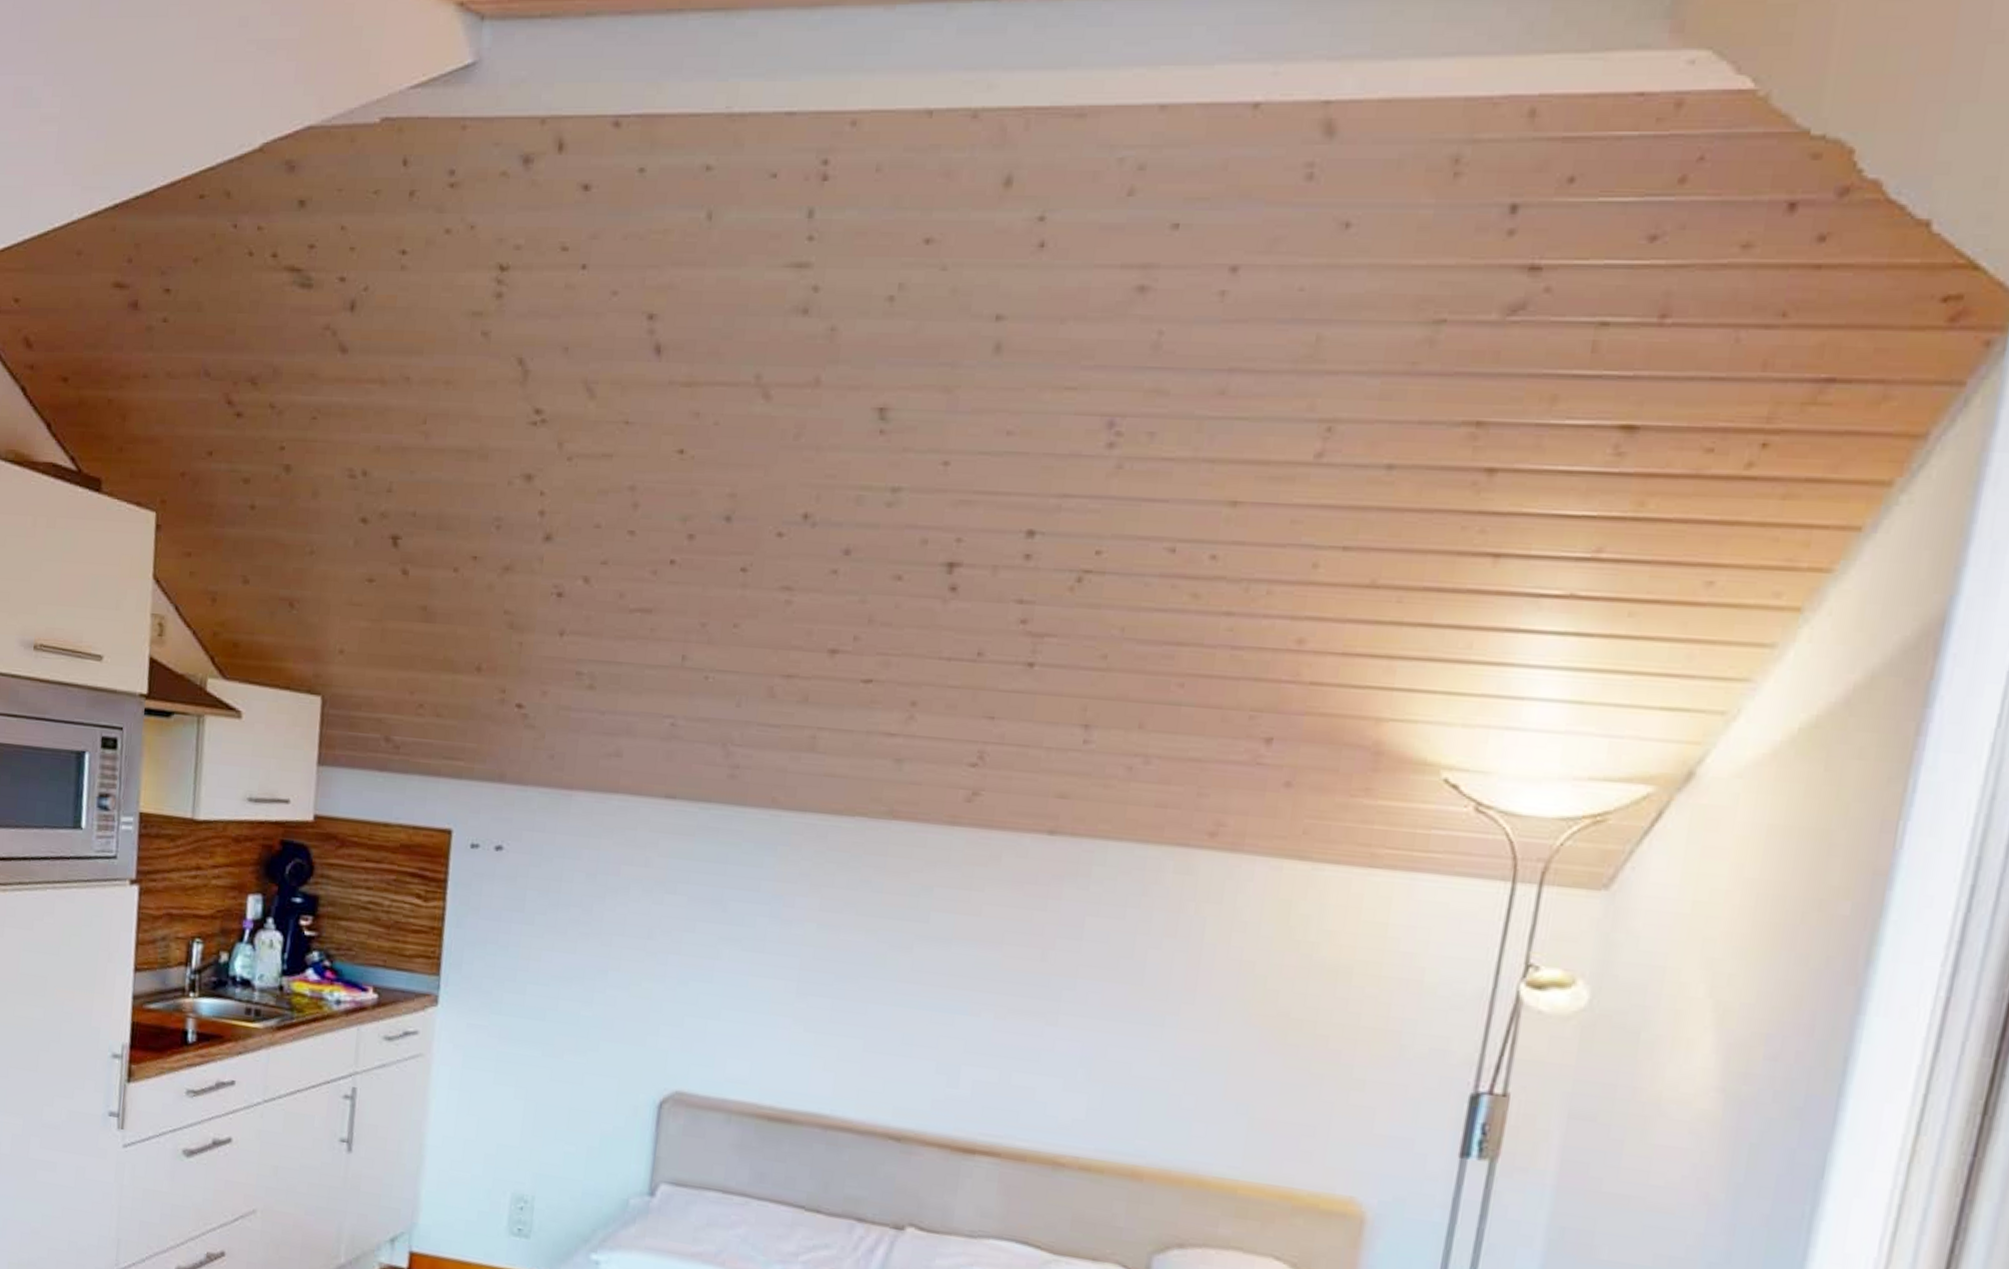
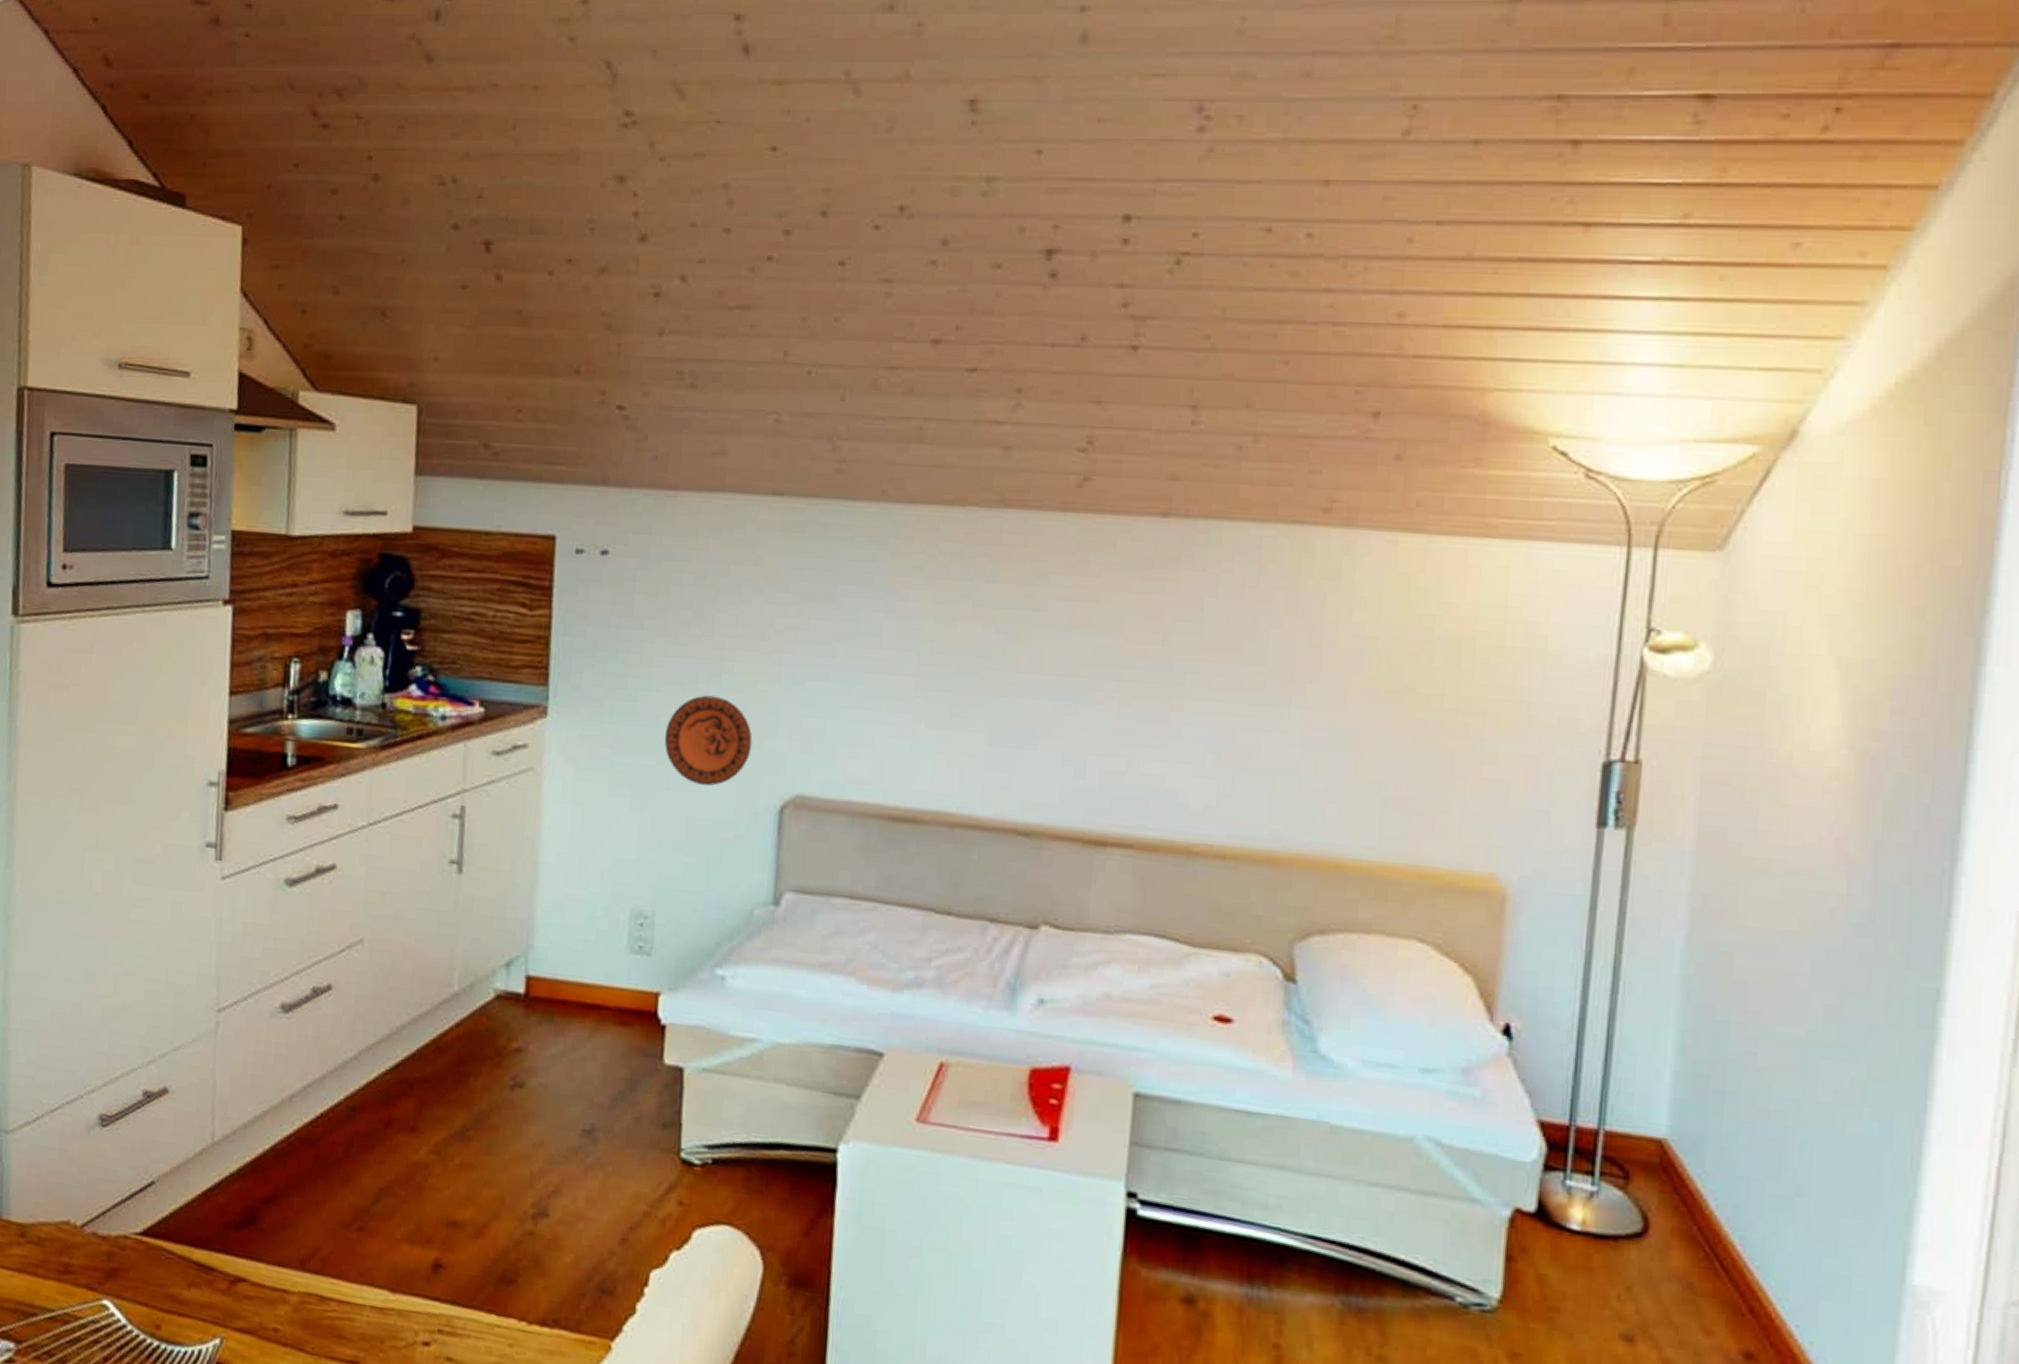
decorative plate: none [550,991,636,1079] -> present [664,695,753,786]

